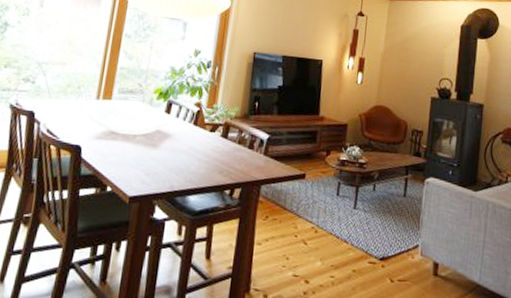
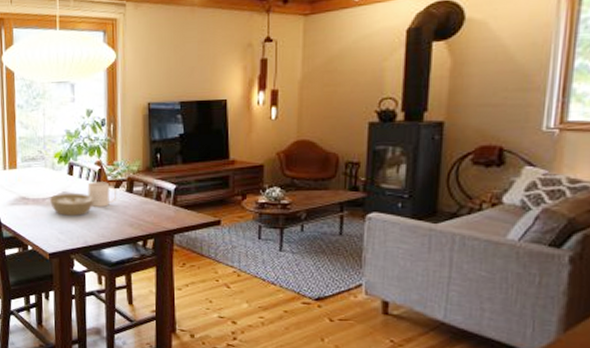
bowl: none [141,131,188,158] -> present [50,193,95,216]
mug: none [182,123,212,151] -> present [87,182,117,208]

